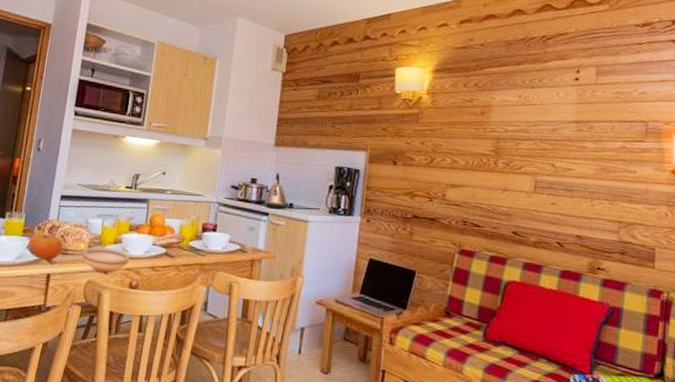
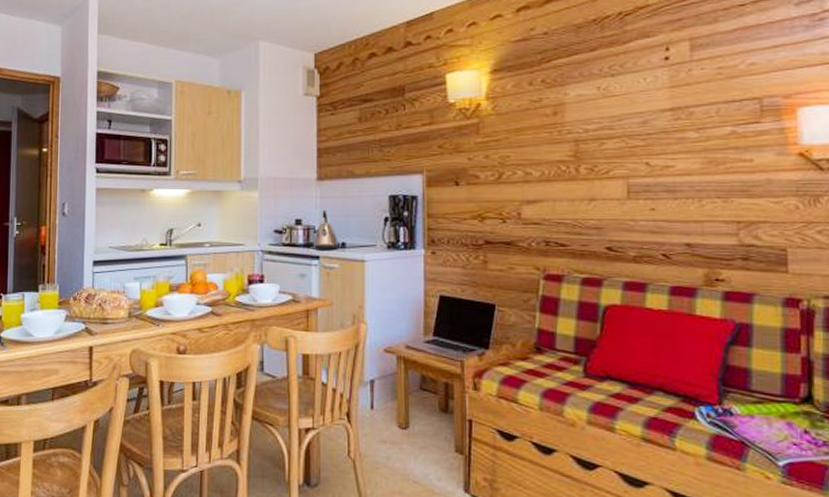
fruit: present [27,233,64,260] -> none [64,303,103,332]
bowl: present [82,246,131,273] -> none [123,311,175,339]

